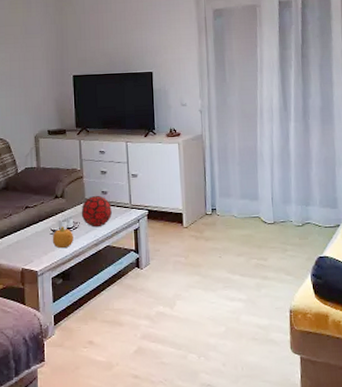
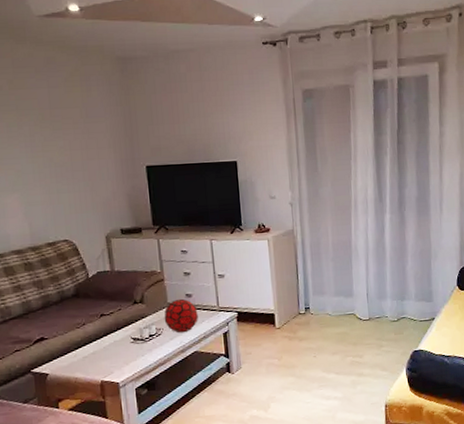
fruit: present [52,227,73,248] -> none [133,334,157,357]

